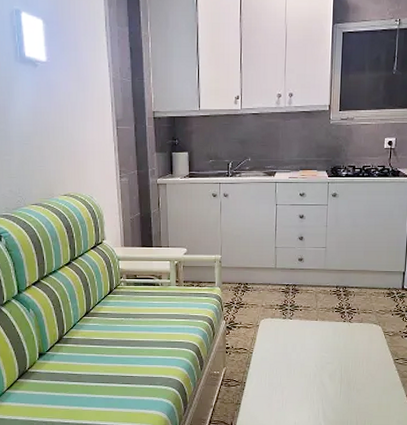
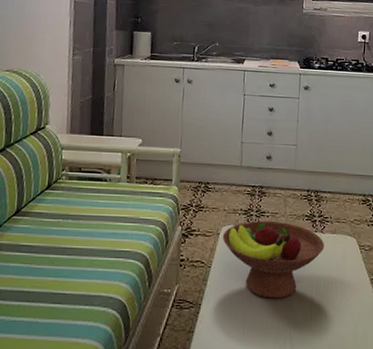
fruit bowl: none [261,313,353,377] -> present [222,220,325,299]

